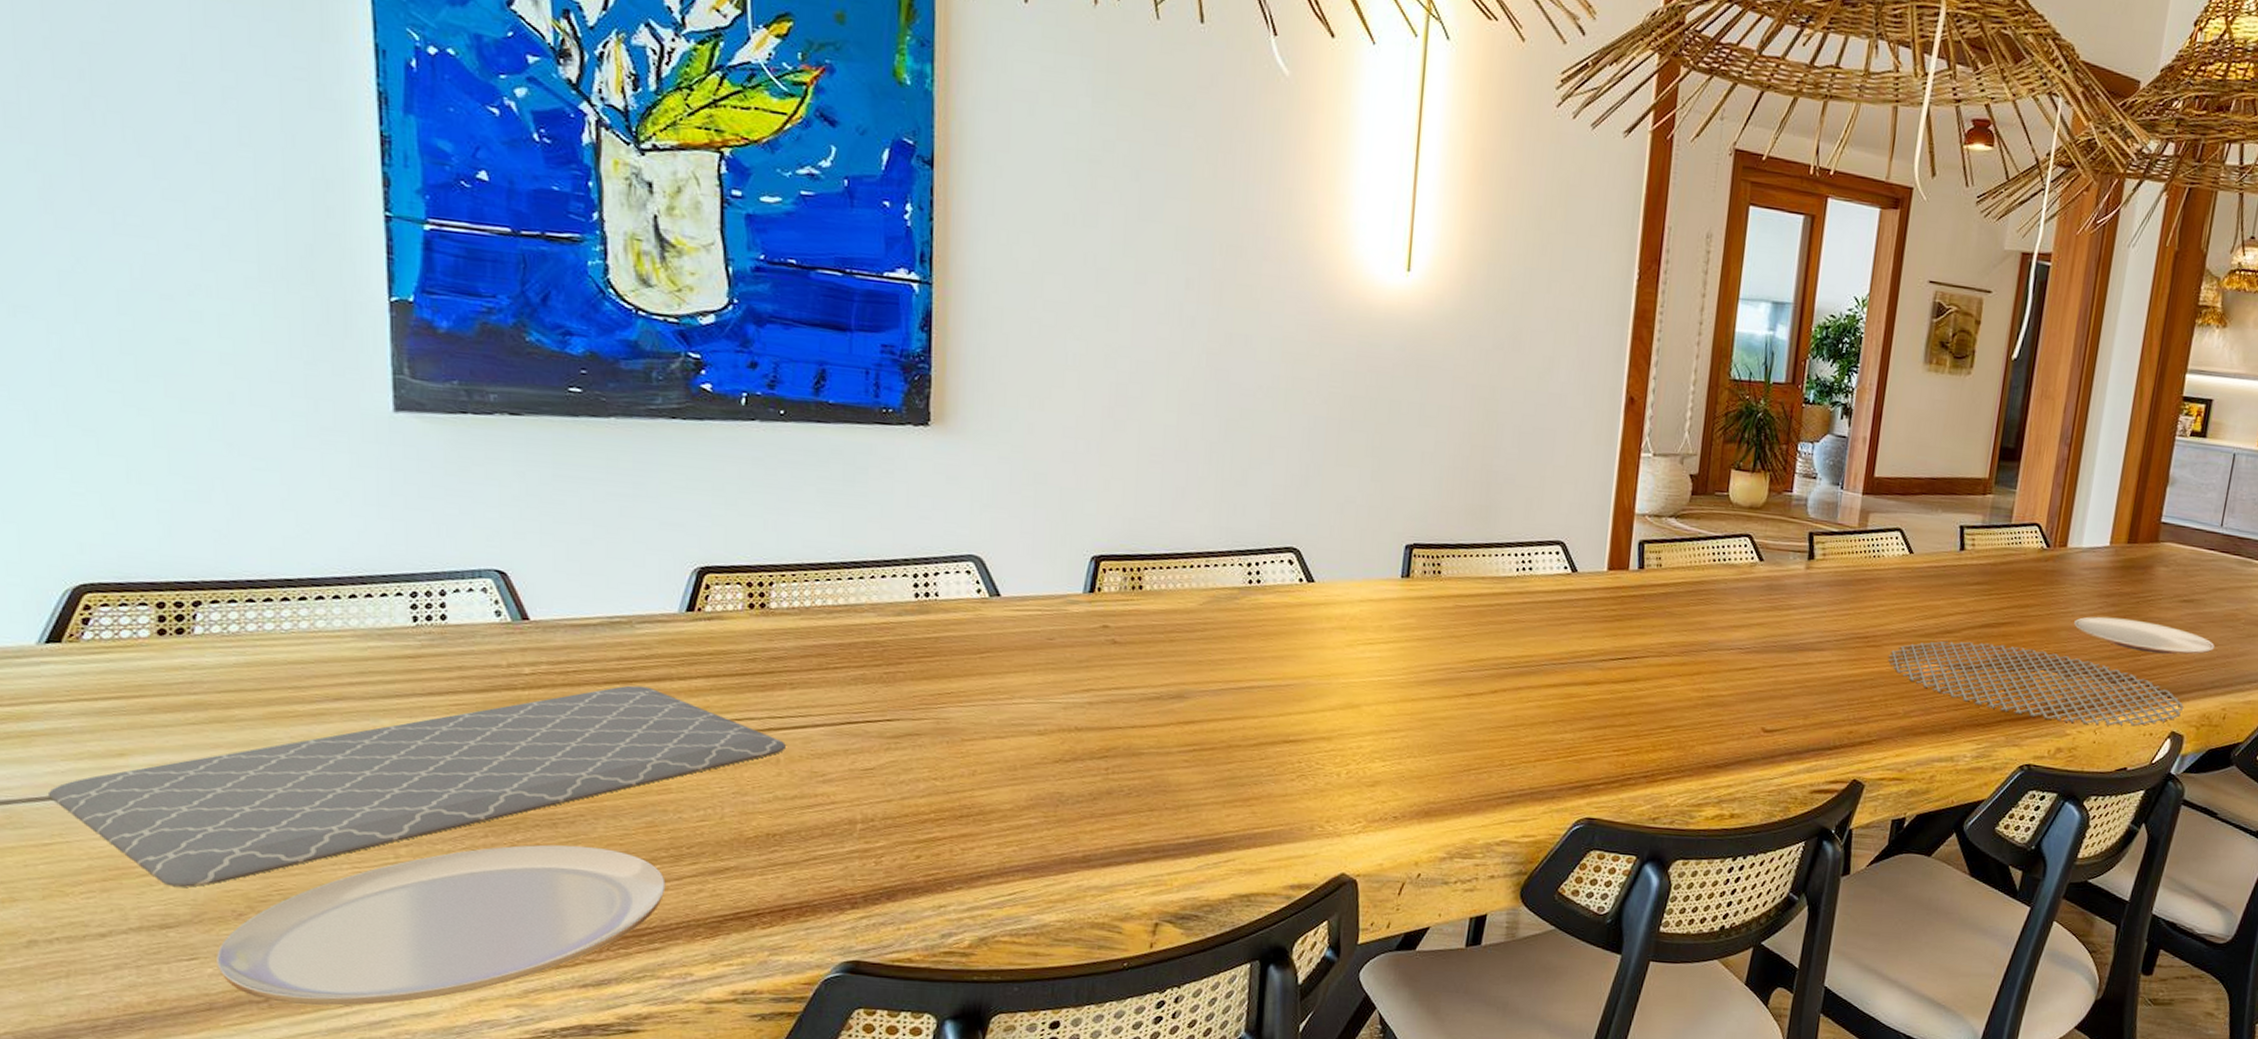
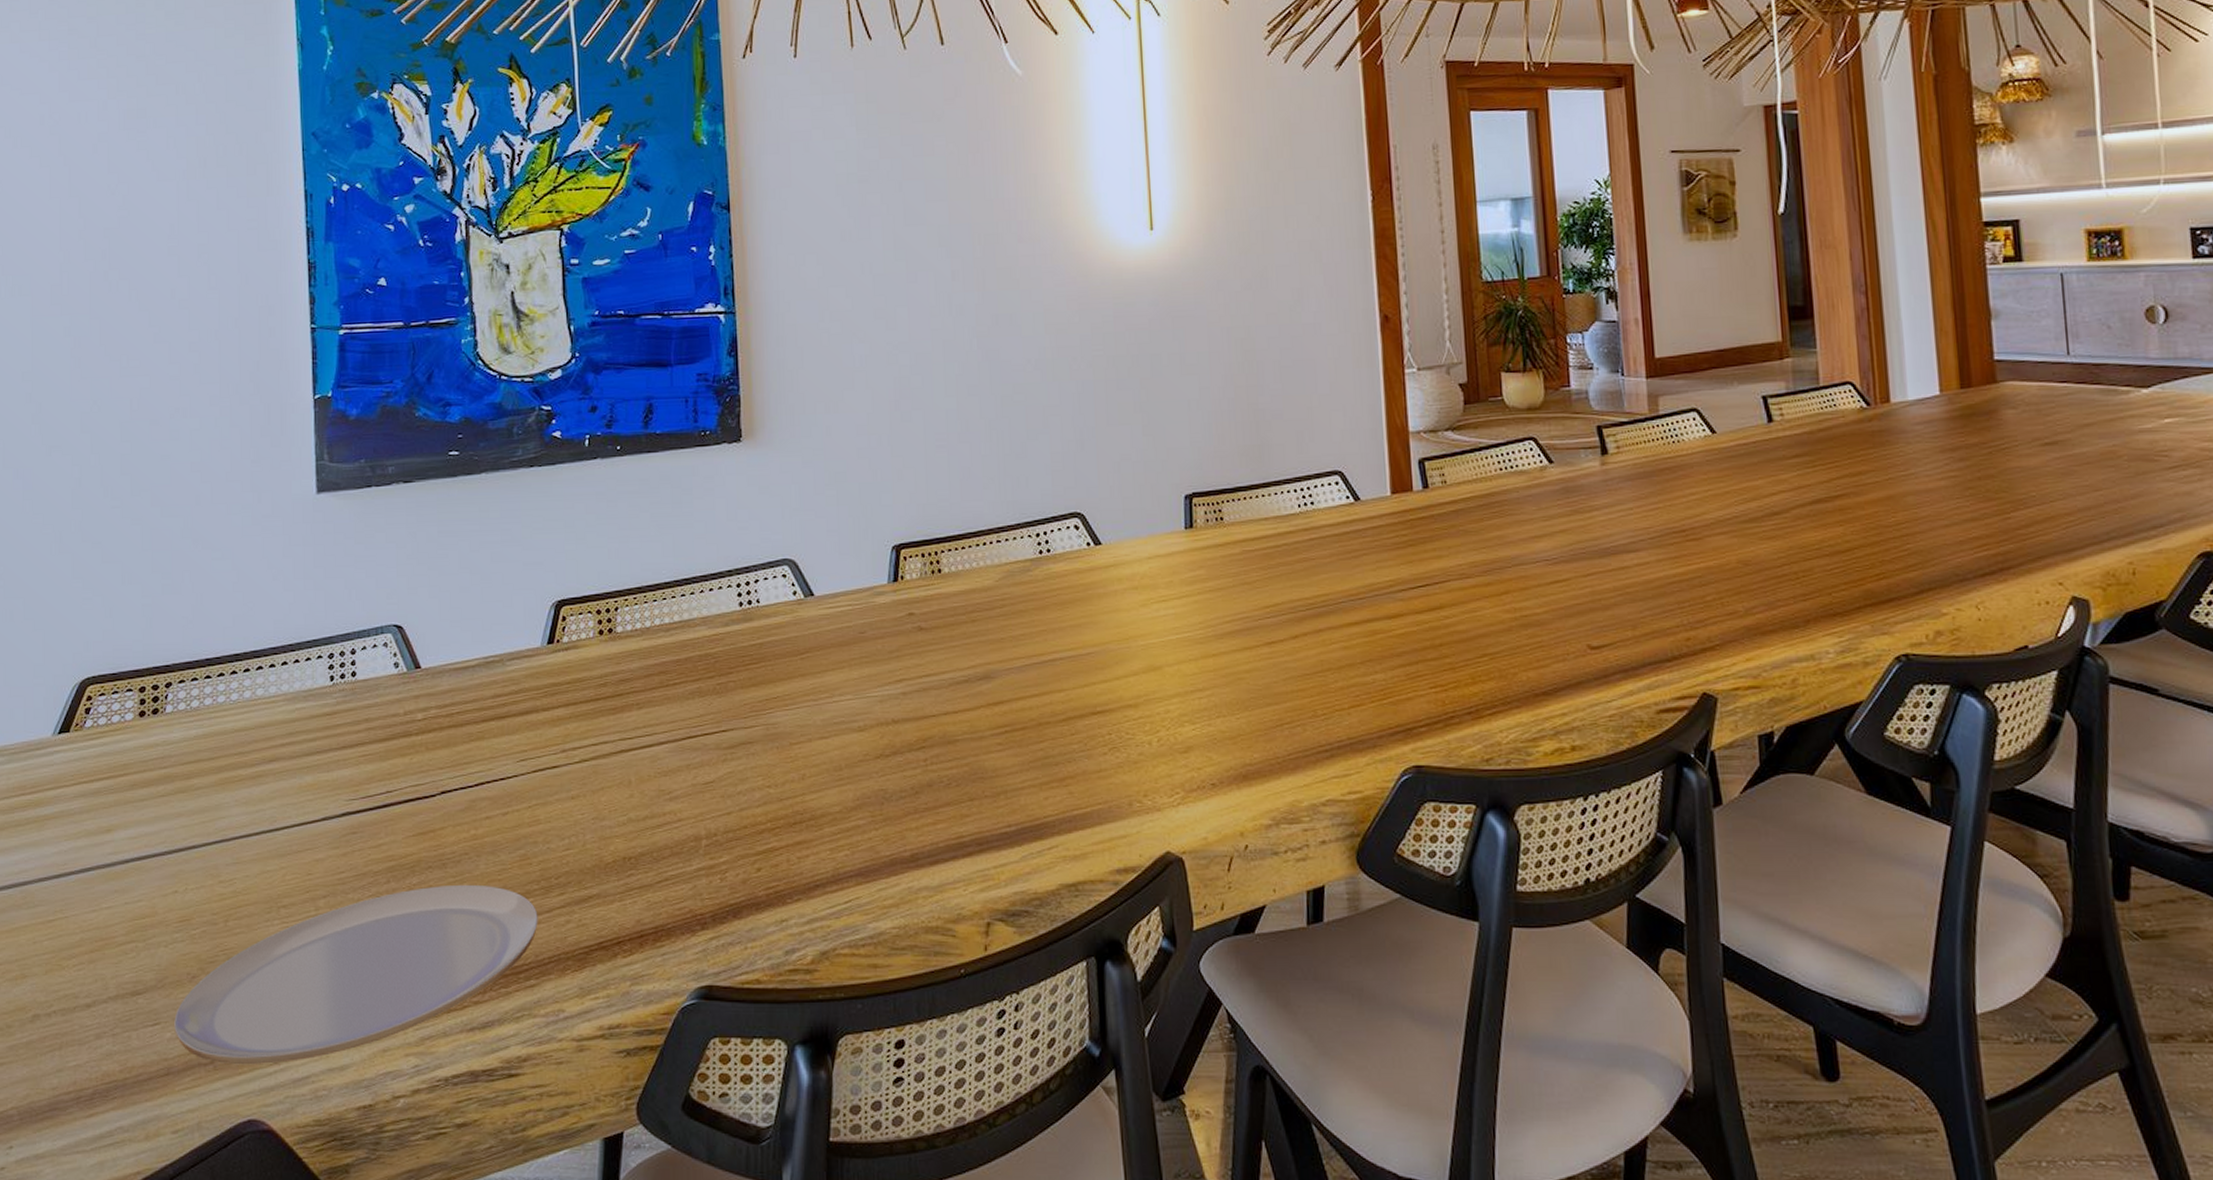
placemat: present [47,685,786,888] -> none [53,721,636,953]
place mat: present [1888,641,2184,727] -> none [1712,520,2079,600]
plate: present [2074,616,2215,655] -> none [1920,473,2100,508]

